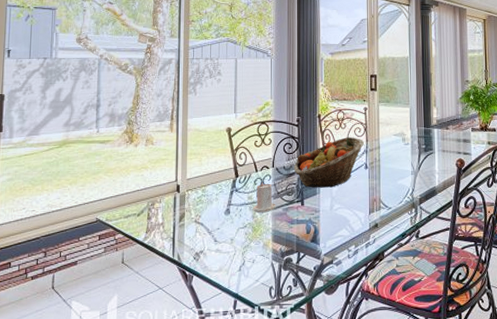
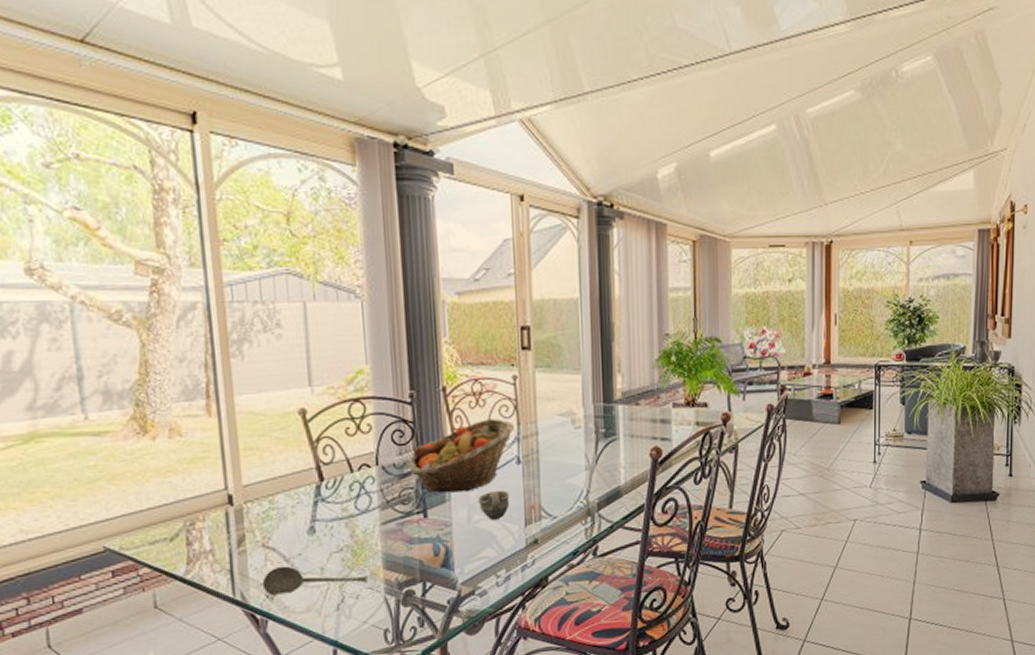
soupspoon: none [192,236,262,258] -> present [262,566,368,597]
candle: present [253,181,276,213] -> none [351,486,386,531]
cup: none [338,187,359,209] -> present [477,490,510,521]

